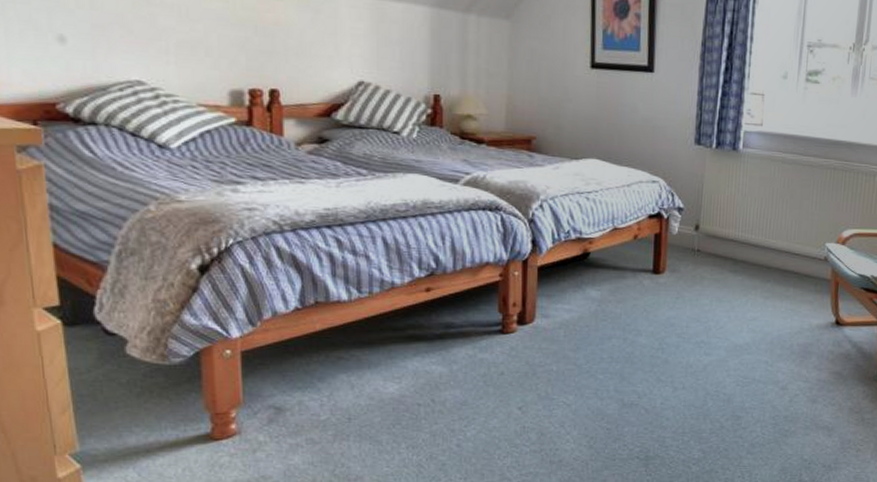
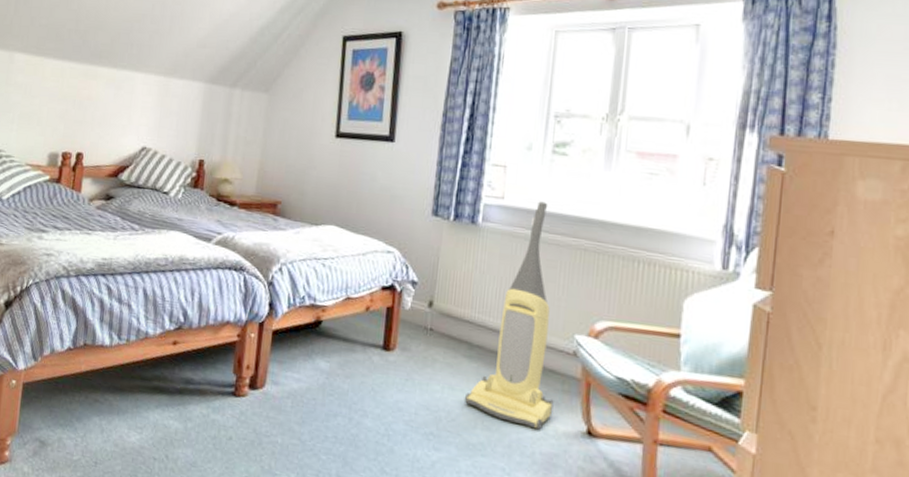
vacuum cleaner: none [731,127,809,327] -> present [464,201,554,431]

